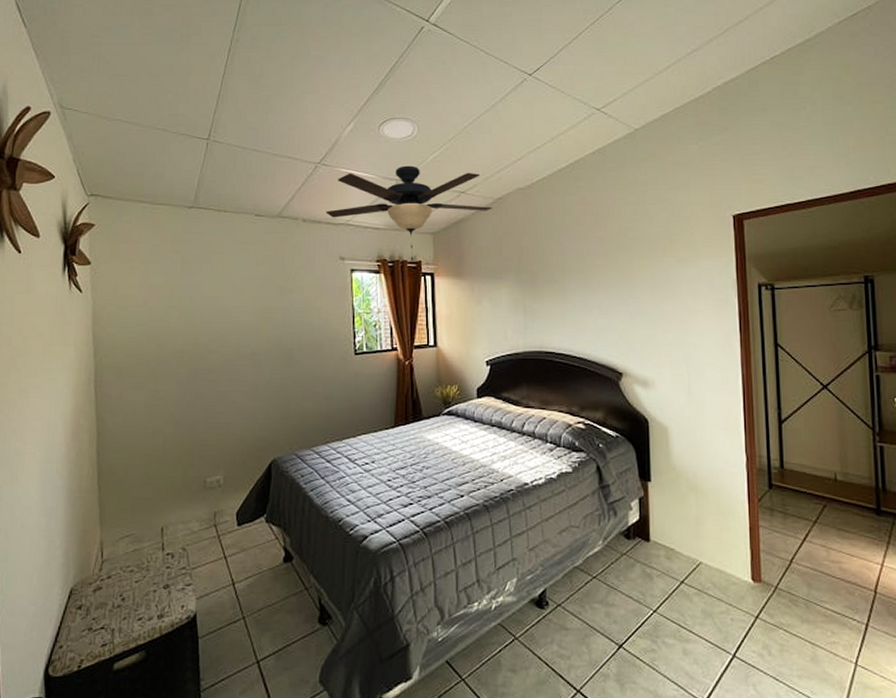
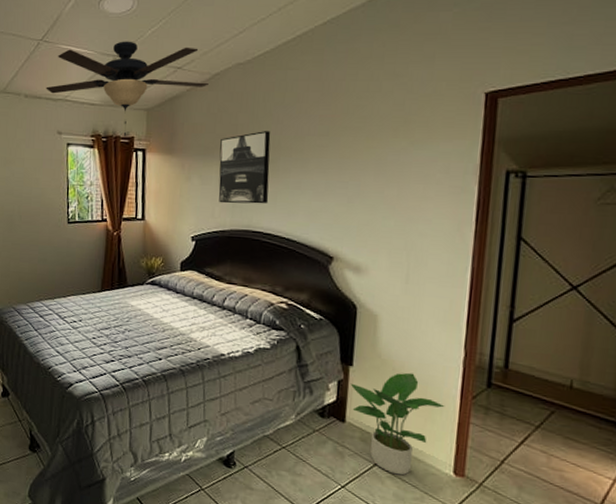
wall art: none [508,253,558,325] -> present [218,131,271,204]
potted plant: none [650,482,736,590] -> present [350,372,445,476]

